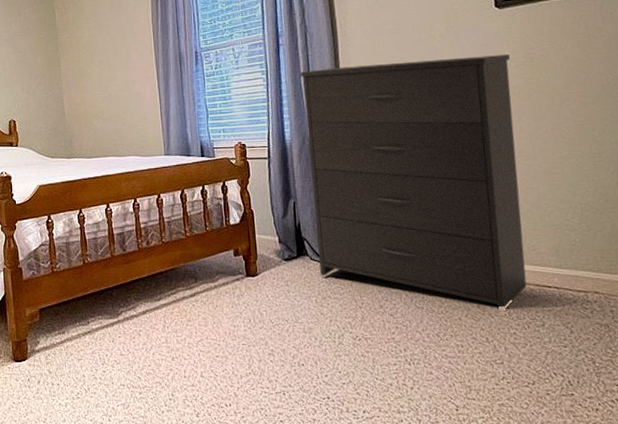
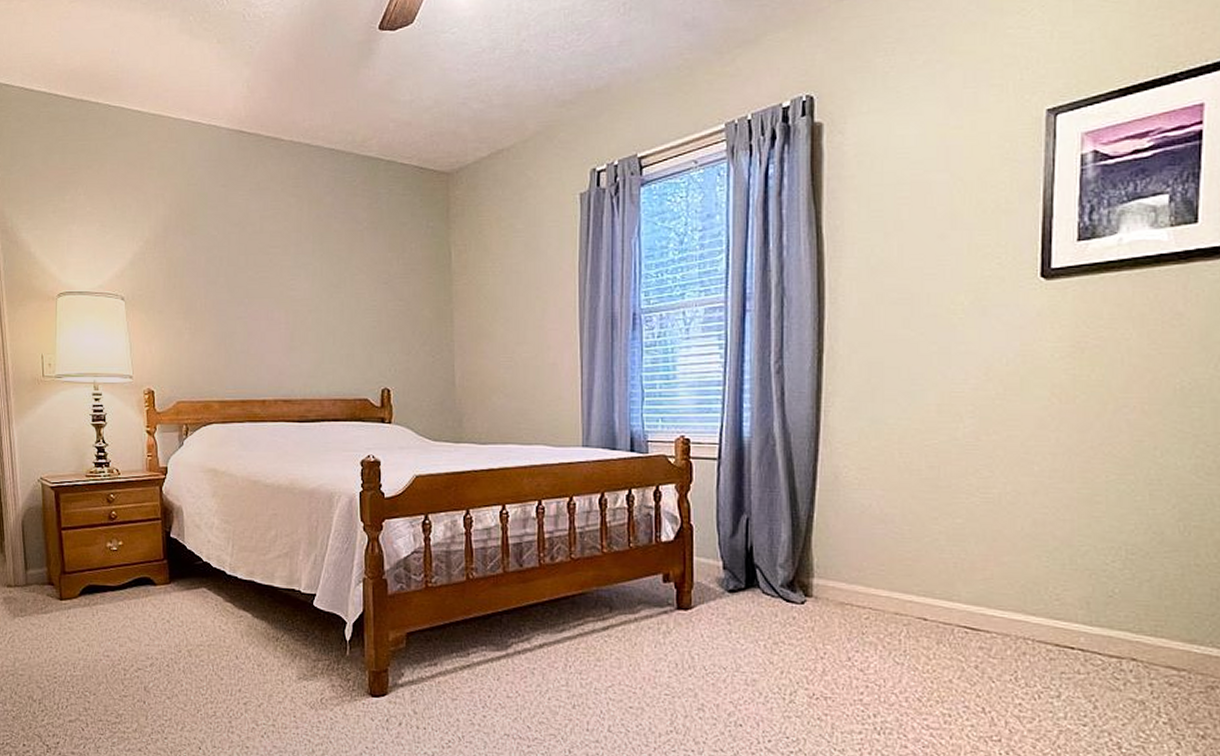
dresser: present [300,54,527,309] -> none [770,342,1054,672]

